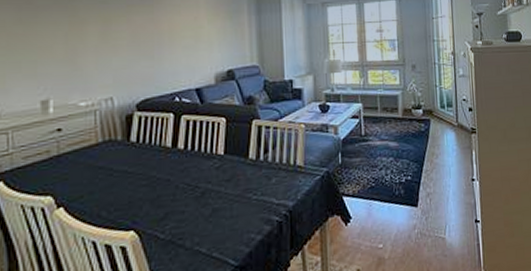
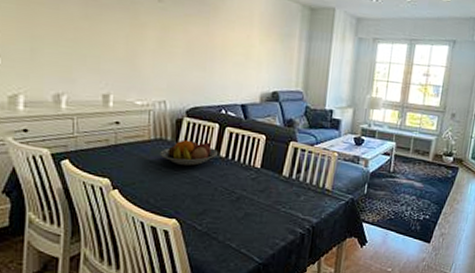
fruit bowl: none [109,134,175,166] -> present [159,139,218,166]

